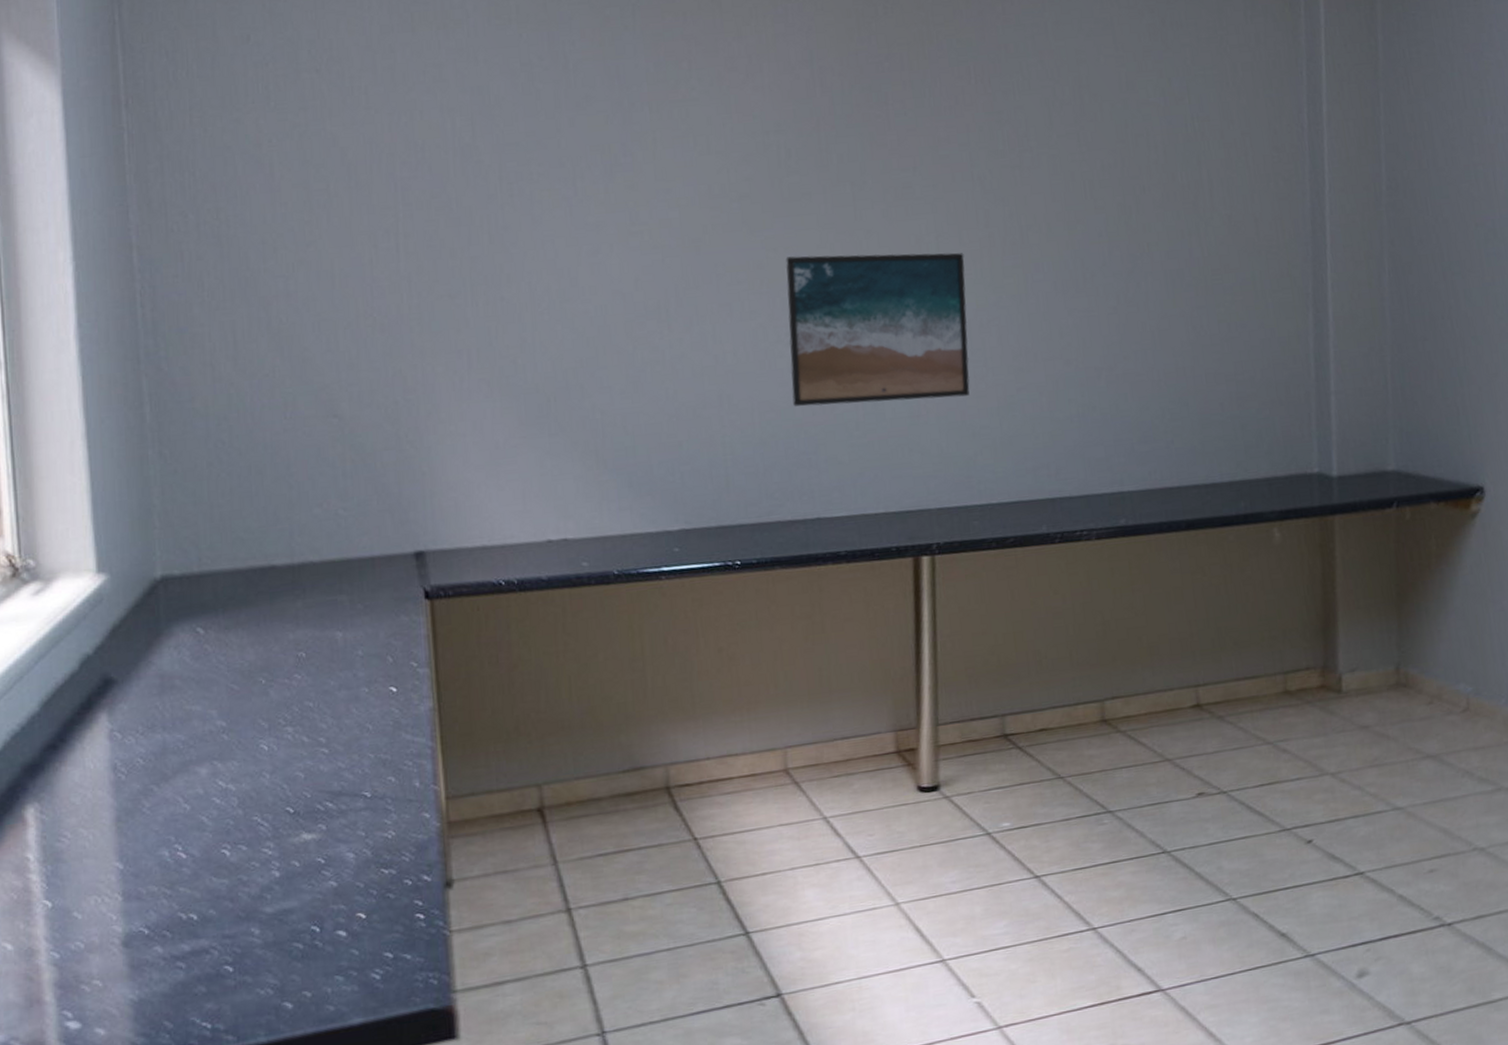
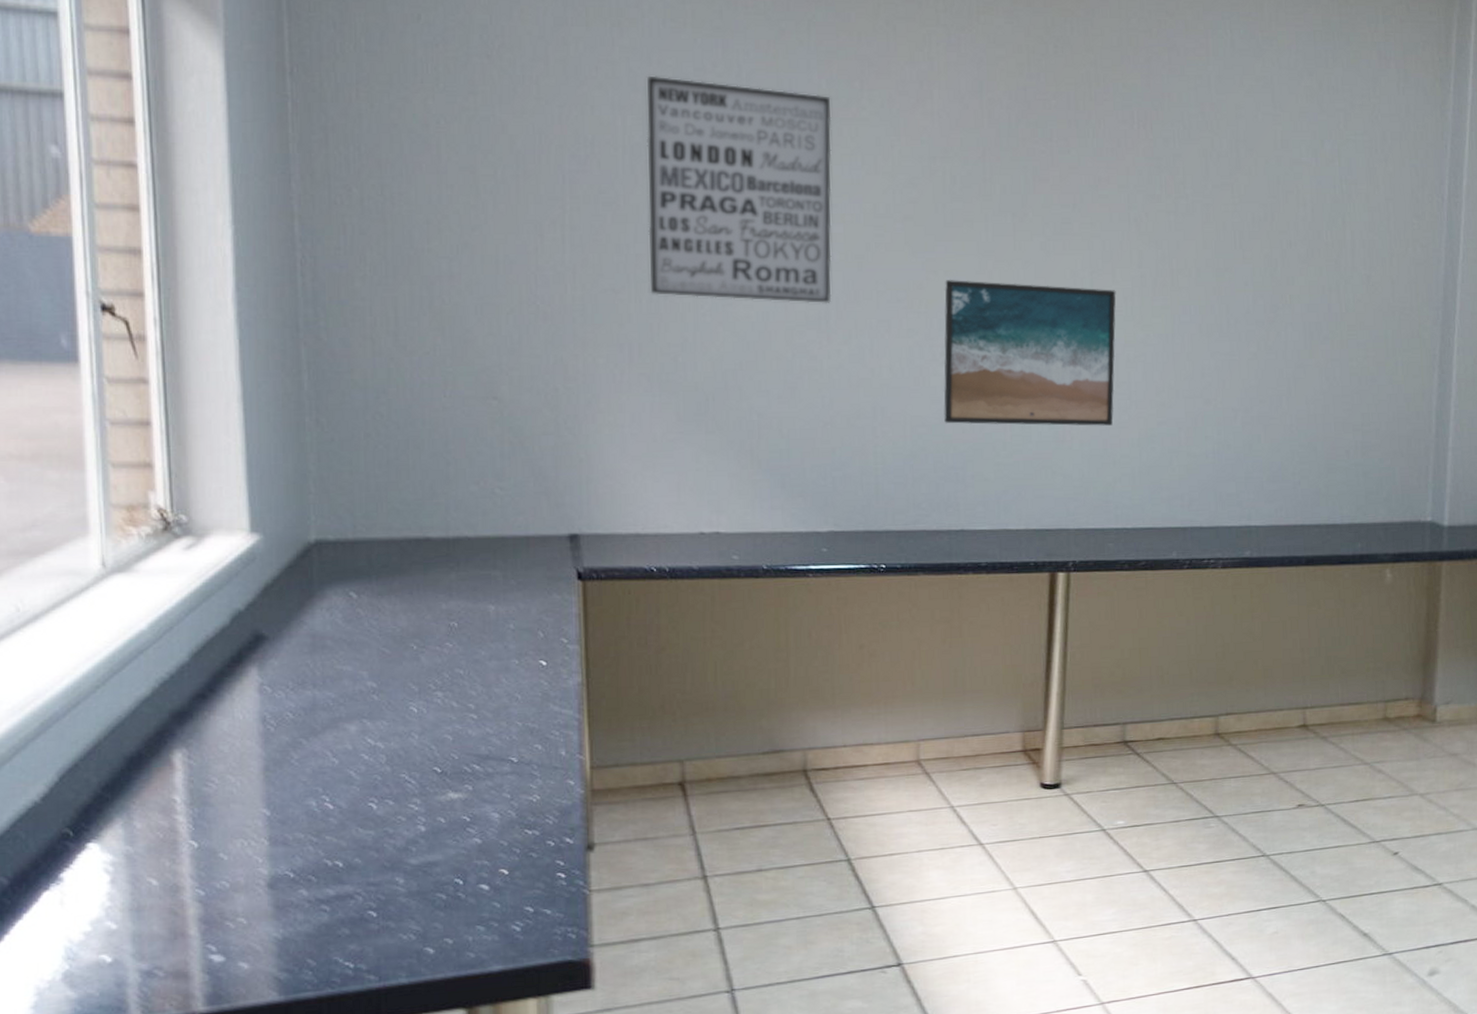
wall art: none [473,74,671,298] -> present [646,75,832,304]

